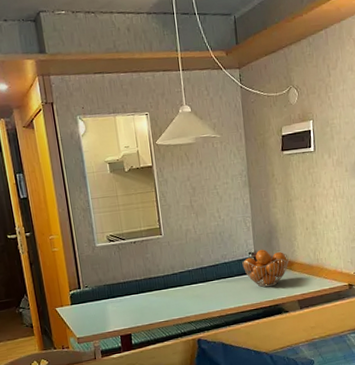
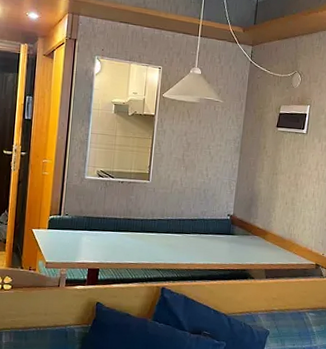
fruit basket: present [242,249,289,287] -> none [219,213,264,251]

